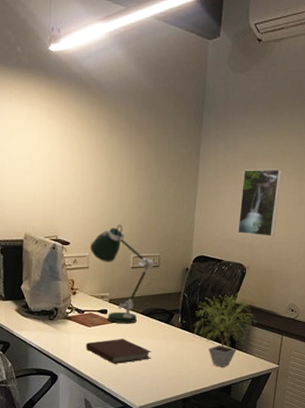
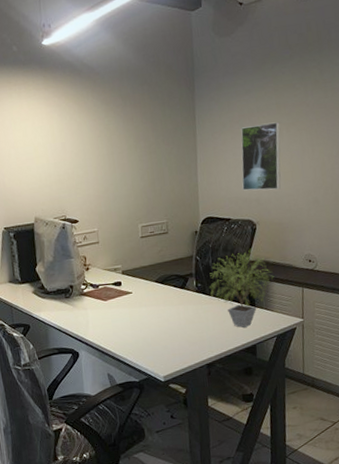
notebook: present [85,339,152,364] -> none [103,309,170,335]
desk lamp: present [90,225,155,324] -> none [98,197,163,294]

